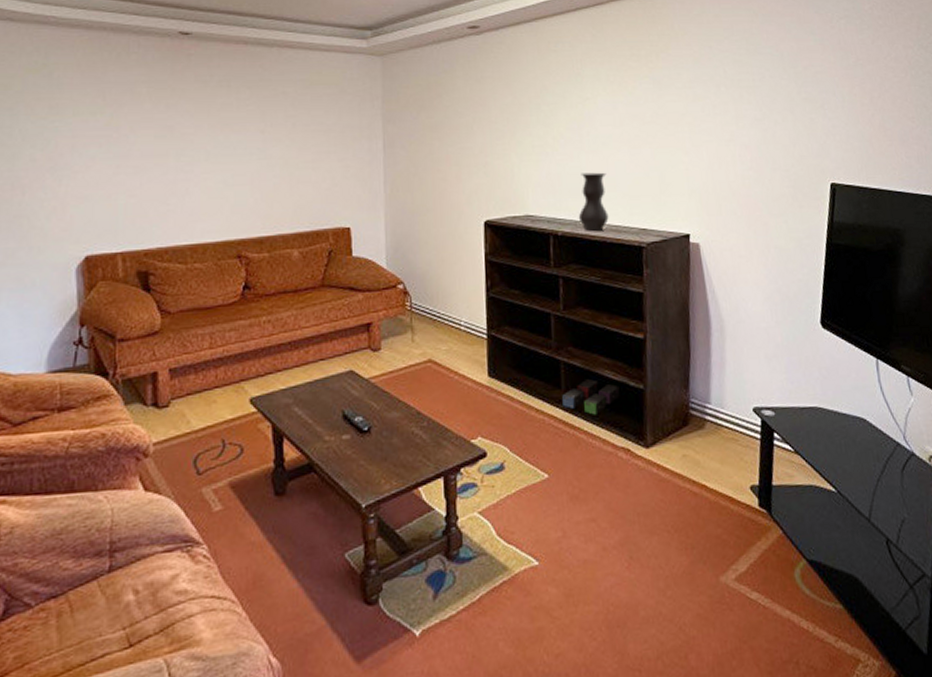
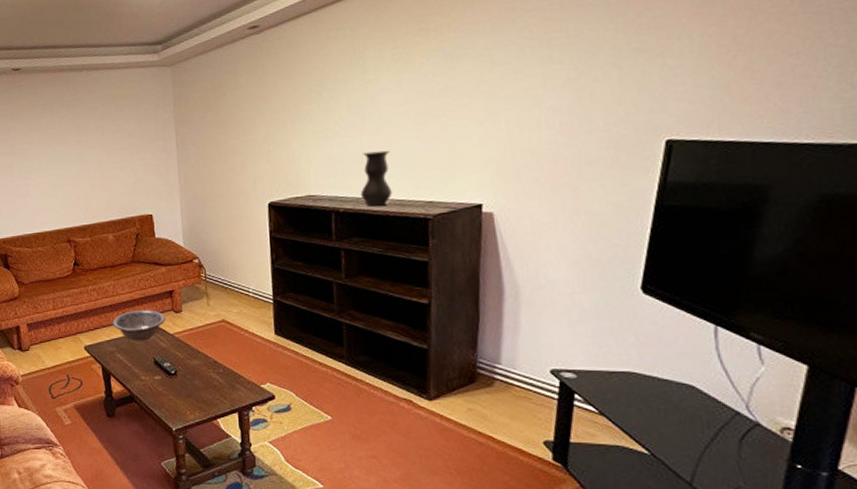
decorative bowl: none [291,348,360,393] -> present [112,310,166,344]
box set: present [562,378,620,415] -> none [344,338,403,370]

